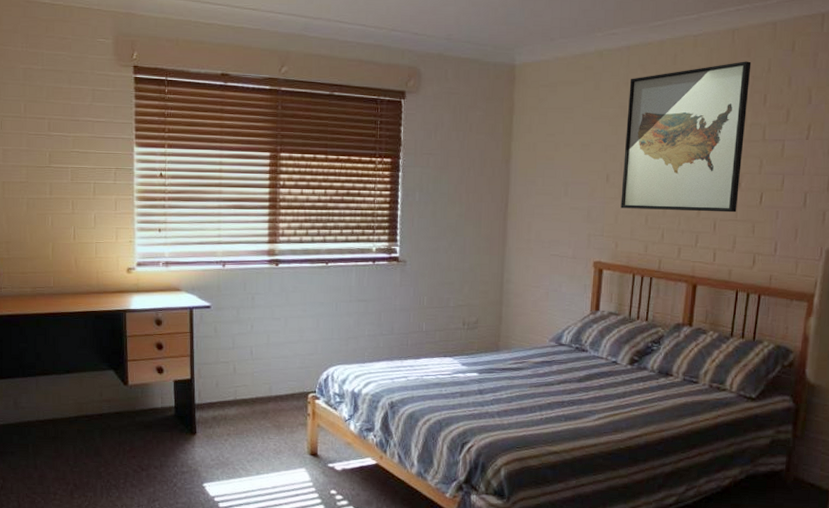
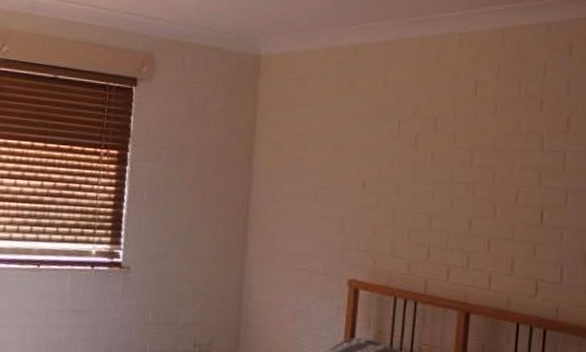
wall art: present [620,61,752,213] -> none [379,63,524,231]

